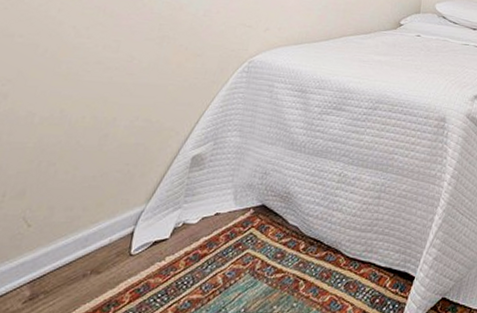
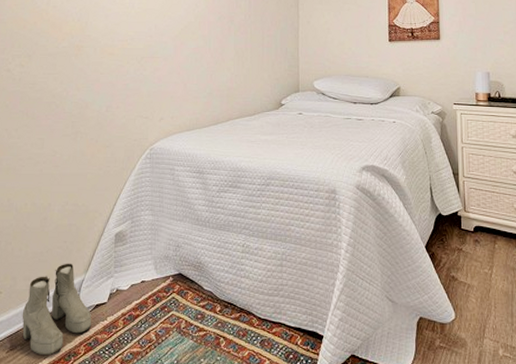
boots: none [50,190,146,306] -> present [22,263,92,356]

